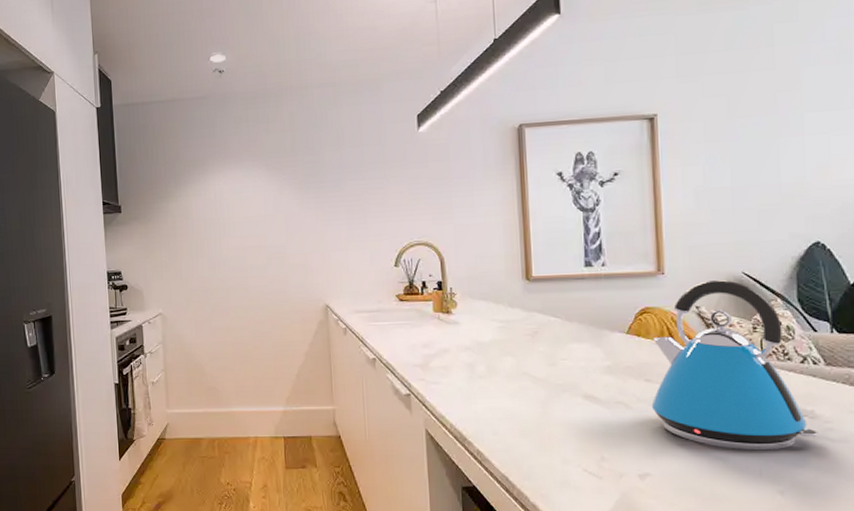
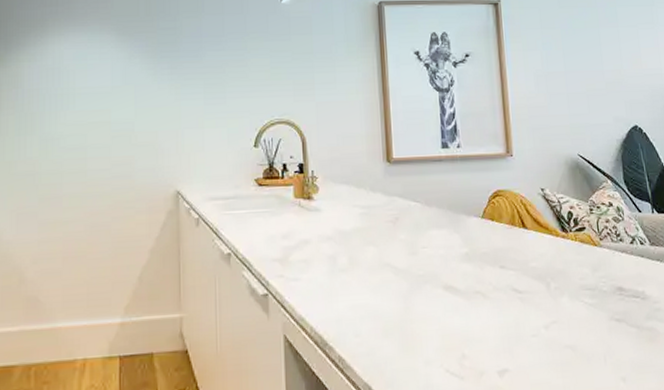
kettle: present [651,280,819,449] -> none [505,162,650,336]

